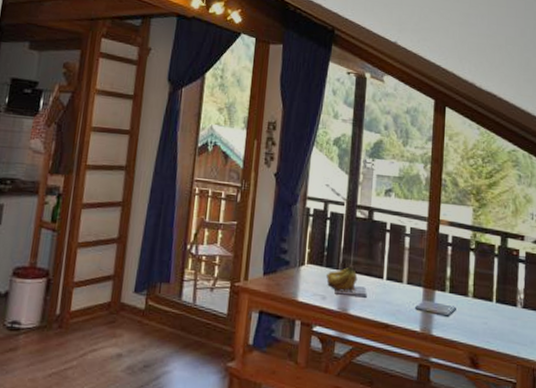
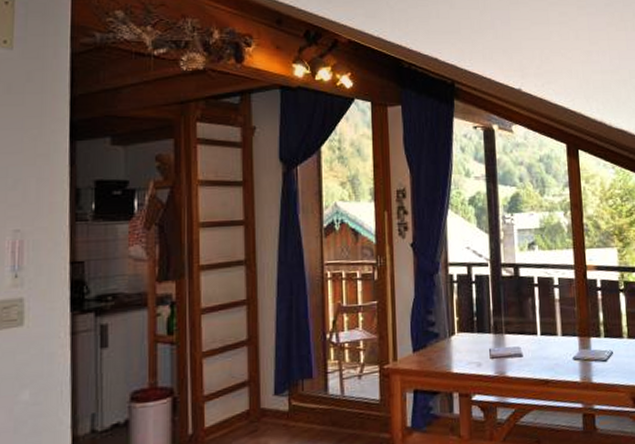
fruit: present [326,264,358,292] -> none [479,325,512,356]

